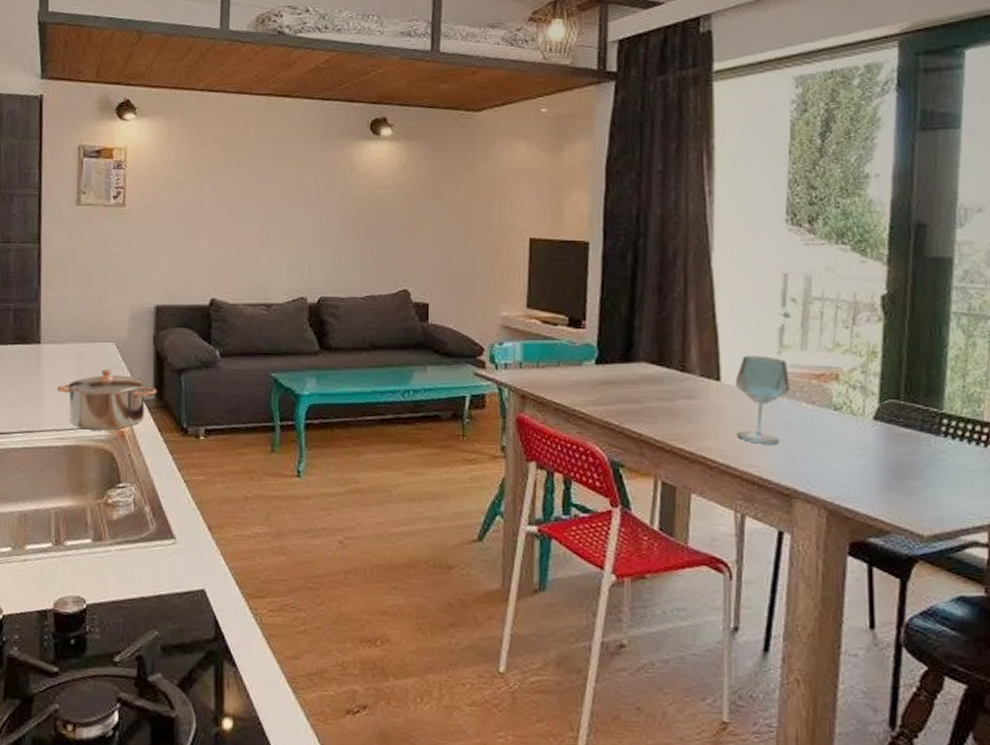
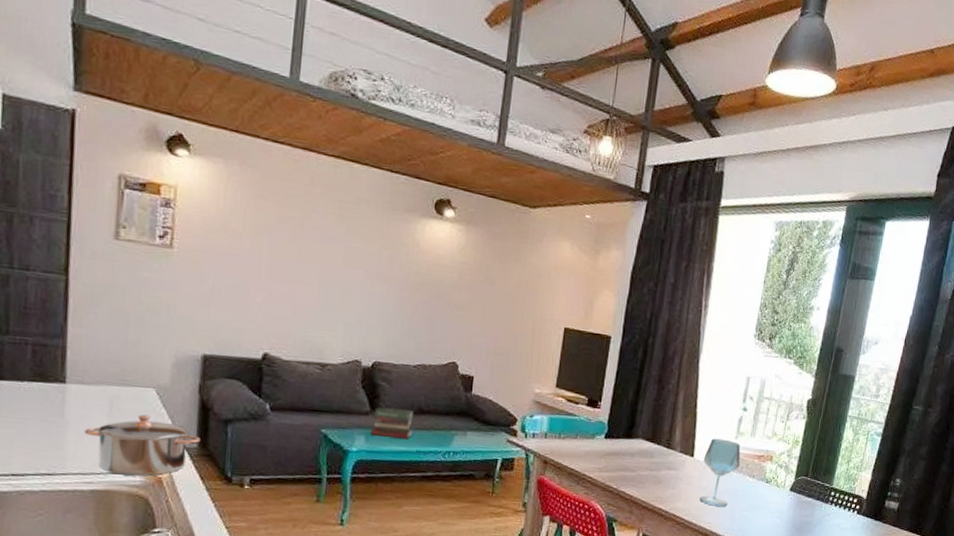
books: none [322,345,367,379] -> present [371,406,414,440]

